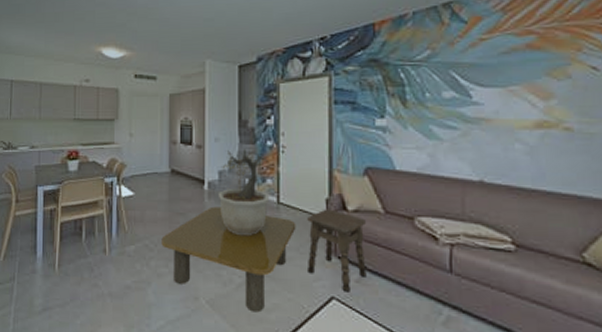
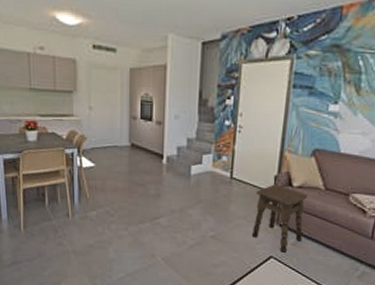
coffee table: present [161,206,296,313] -> none [122,179,246,268]
potted plant: present [217,149,270,236] -> none [175,127,225,206]

